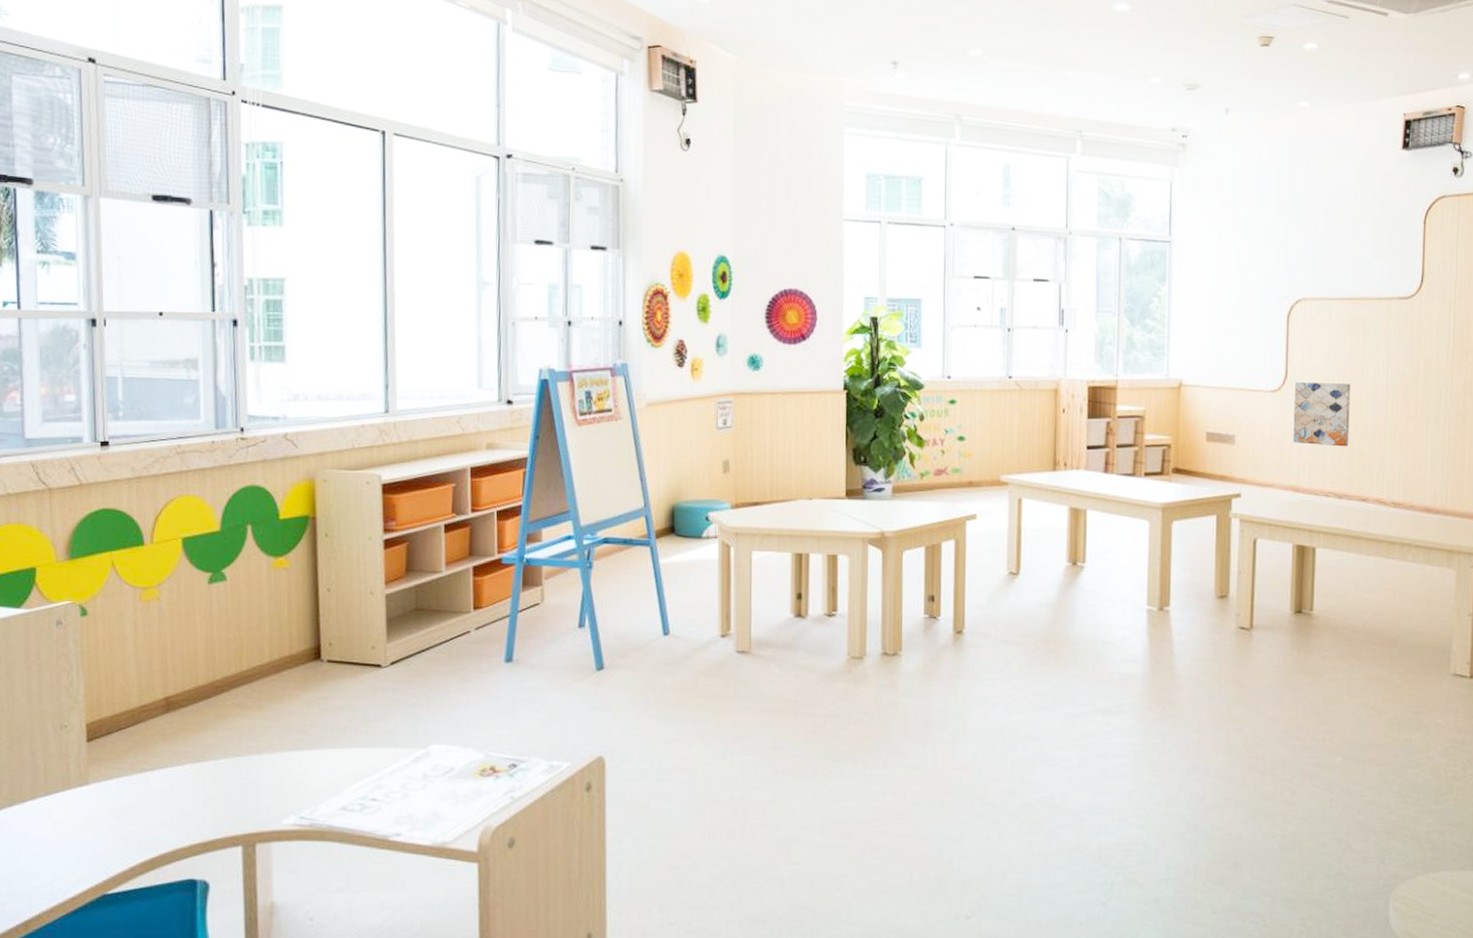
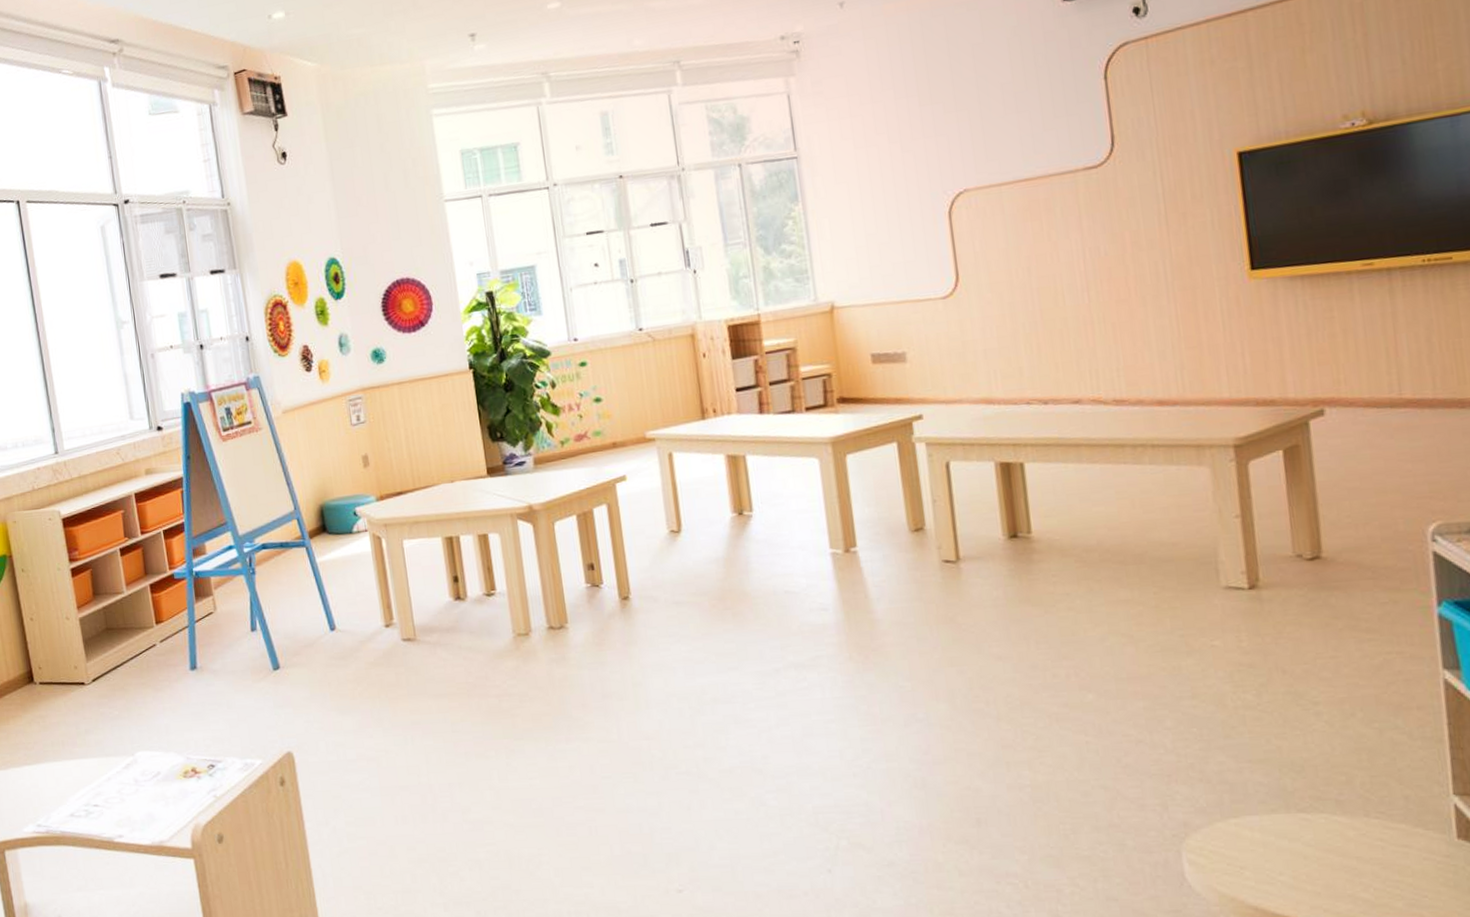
wall art: present [1293,382,1350,447] -> none [969,275,1048,351]

